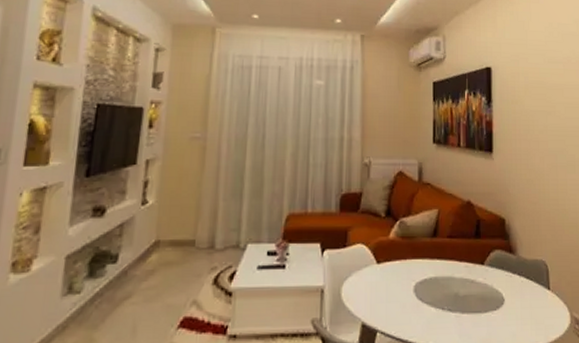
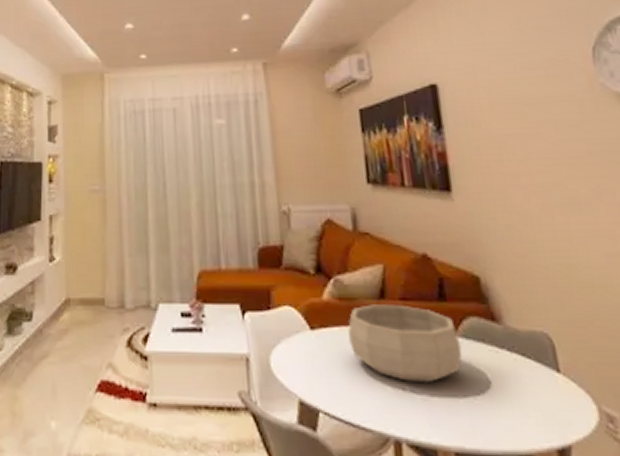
decorative bowl: none [407,241,487,303] -> present [348,304,462,382]

